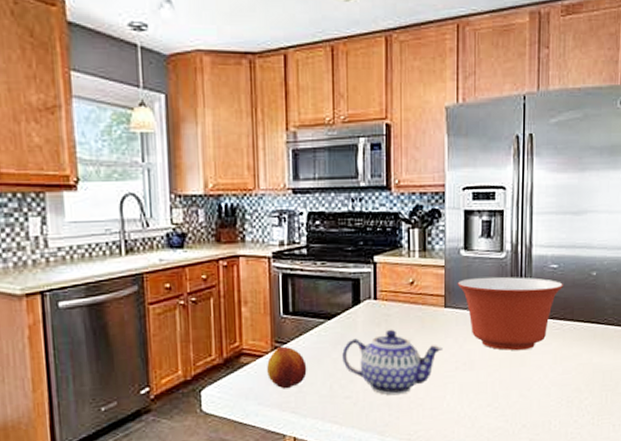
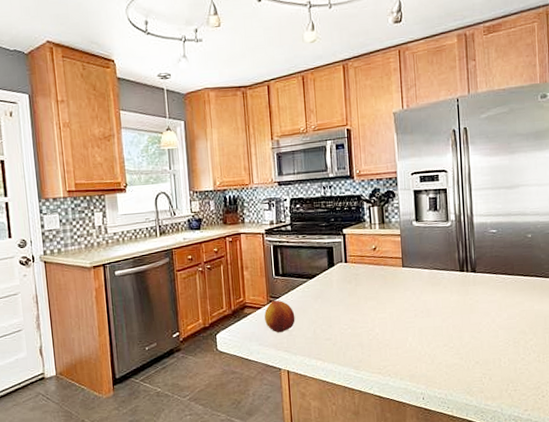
teapot: present [342,329,443,396] -> none [322,285,403,338]
mixing bowl: present [457,276,564,351] -> none [412,241,504,301]

